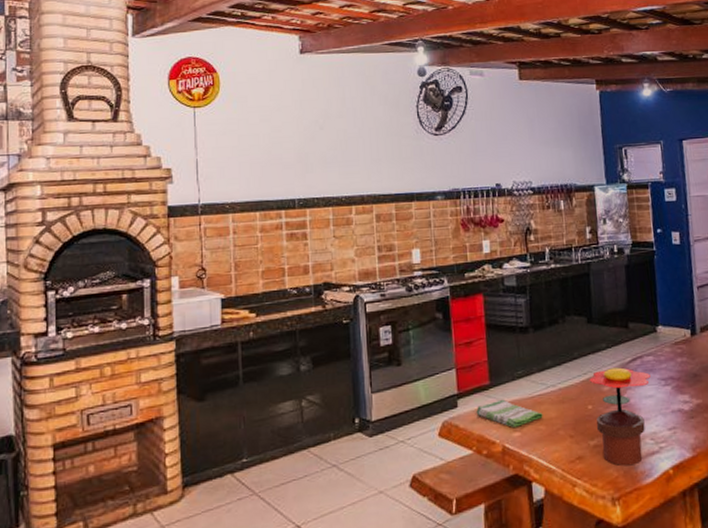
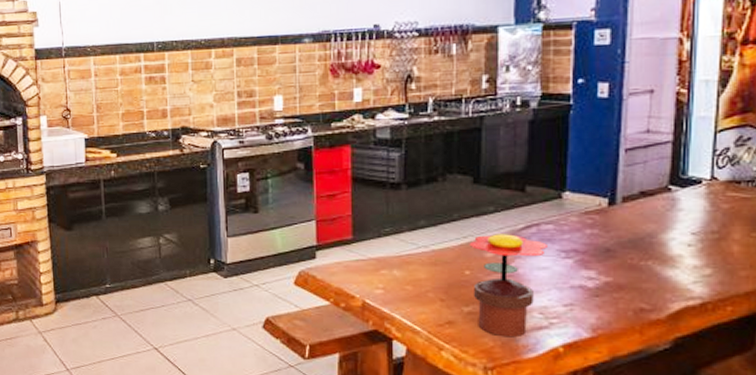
dish towel: present [476,399,543,427] -> none [336,255,411,284]

